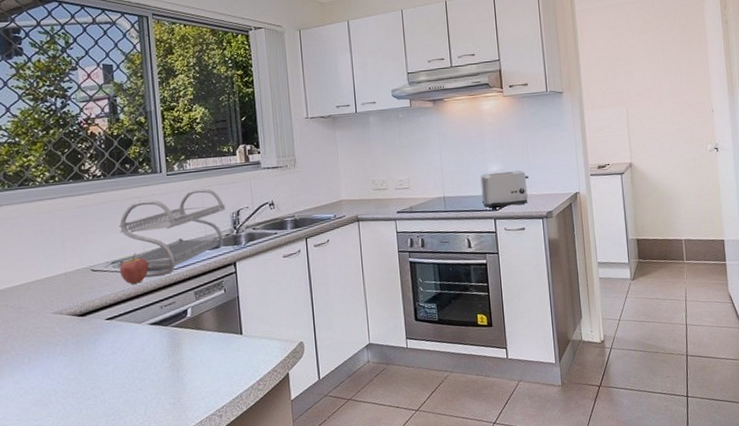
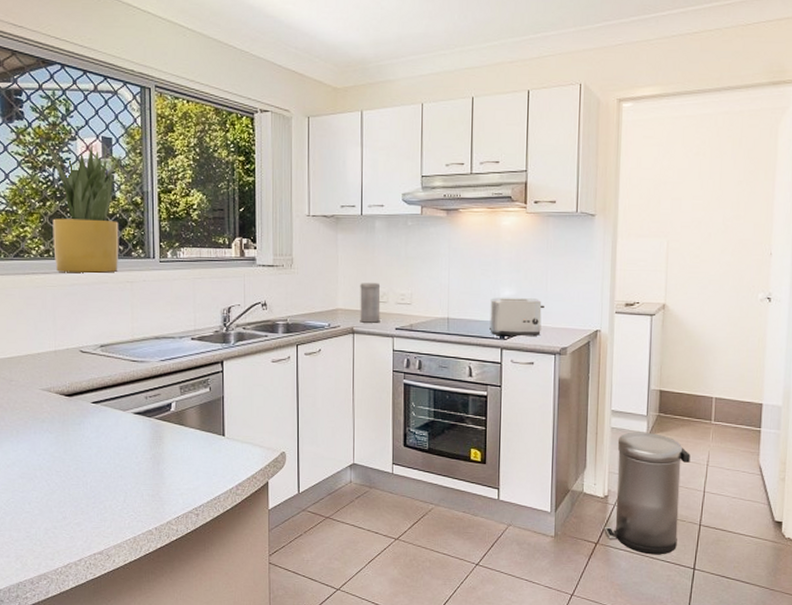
planter: none [47,72,126,196] -> present [47,144,122,273]
dish rack: present [117,188,226,278] -> none [106,280,217,366]
fruit: present [119,253,149,284] -> none [107,339,136,370]
canister: none [360,172,382,211] -> present [360,283,381,323]
pedal bin: none [604,278,671,390] -> present [603,432,691,555]

